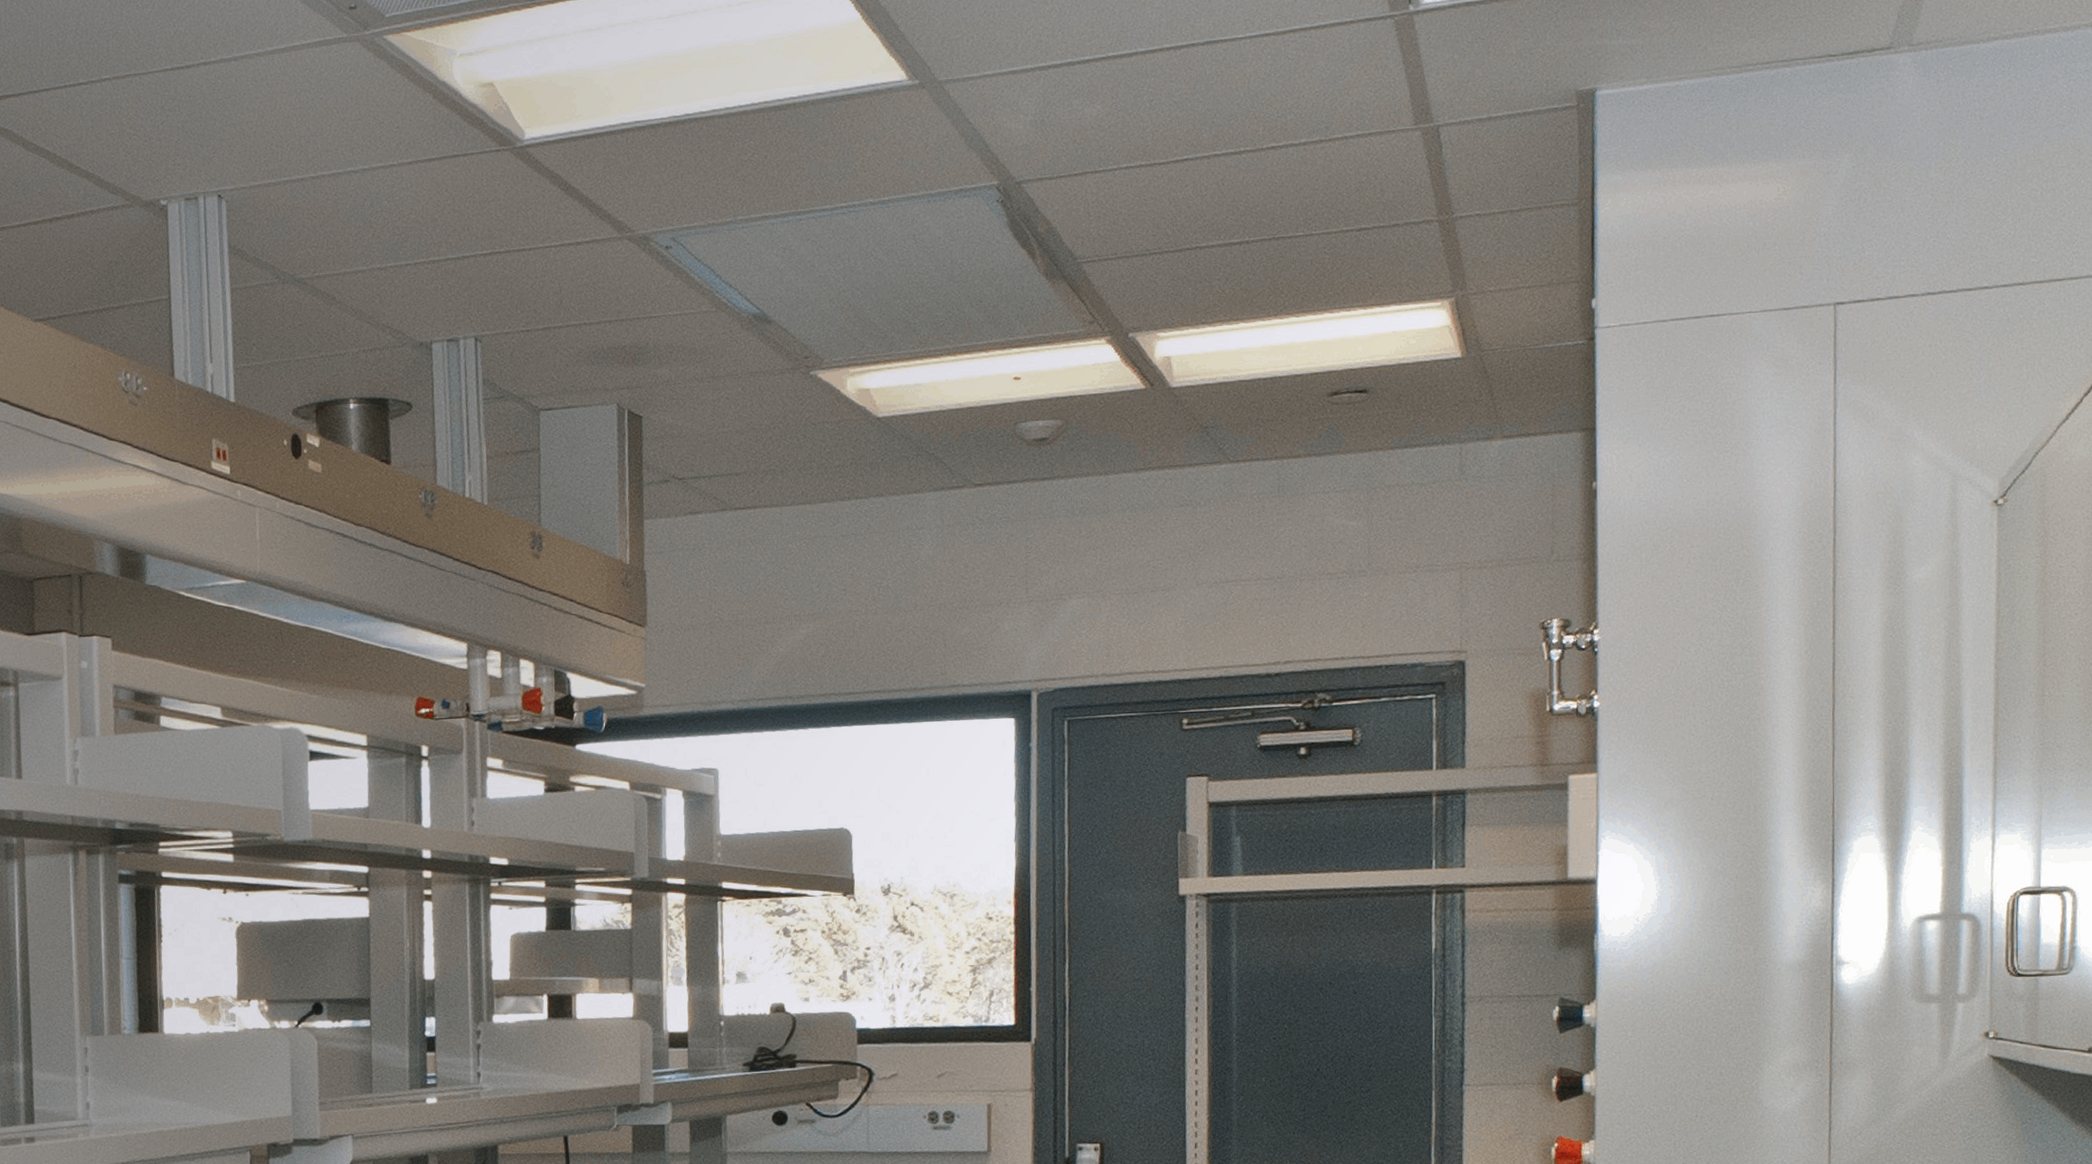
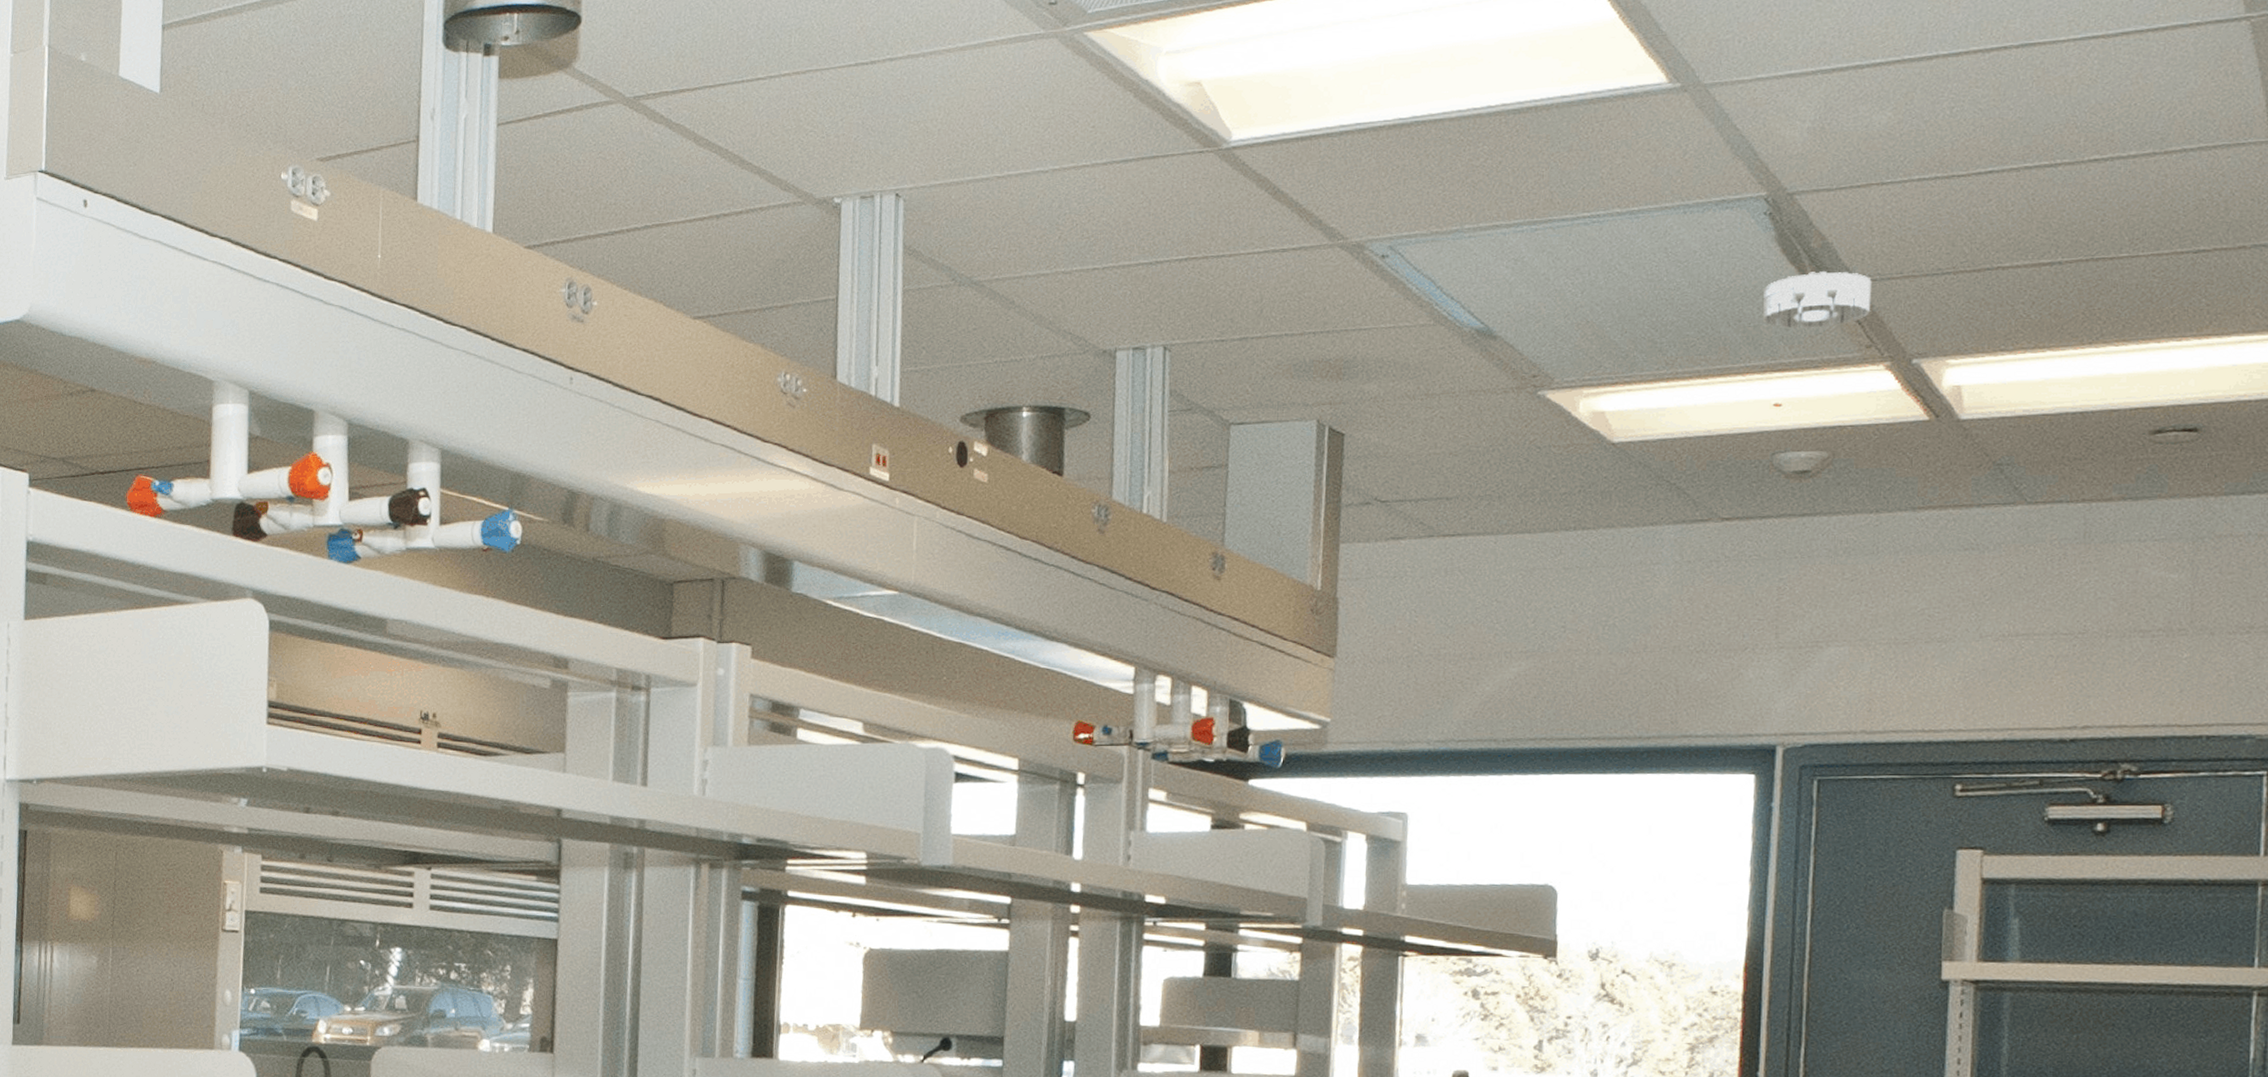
smoke detector: none [999,254,1092,308] -> present [1762,271,1872,329]

